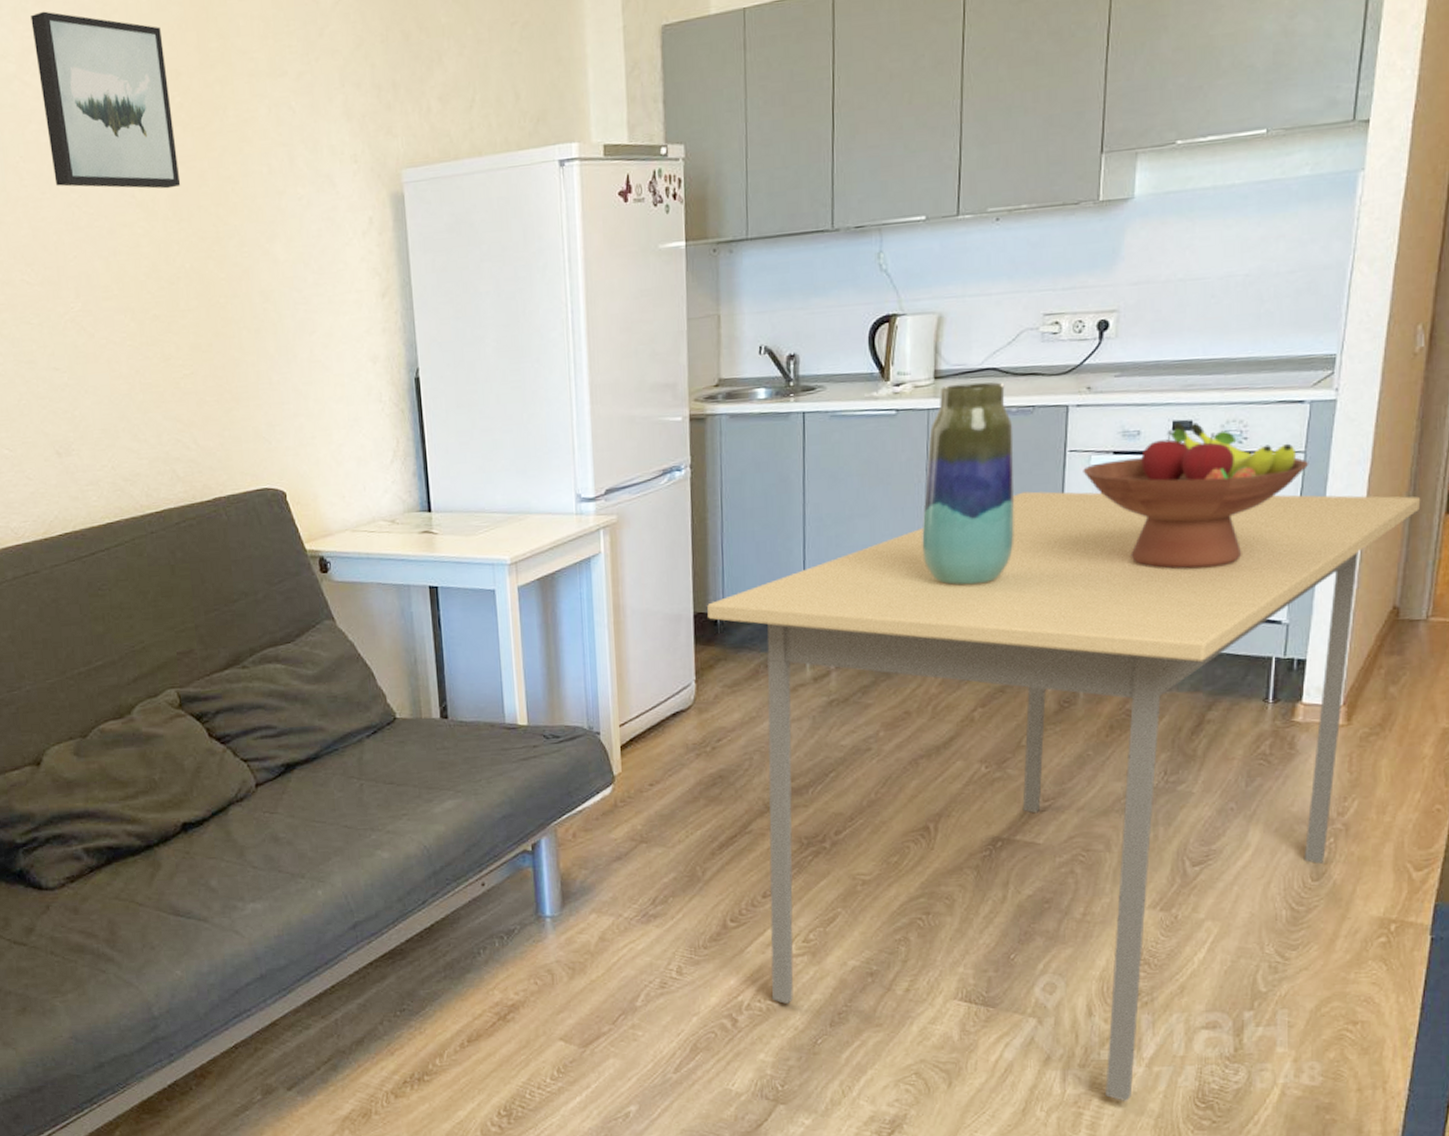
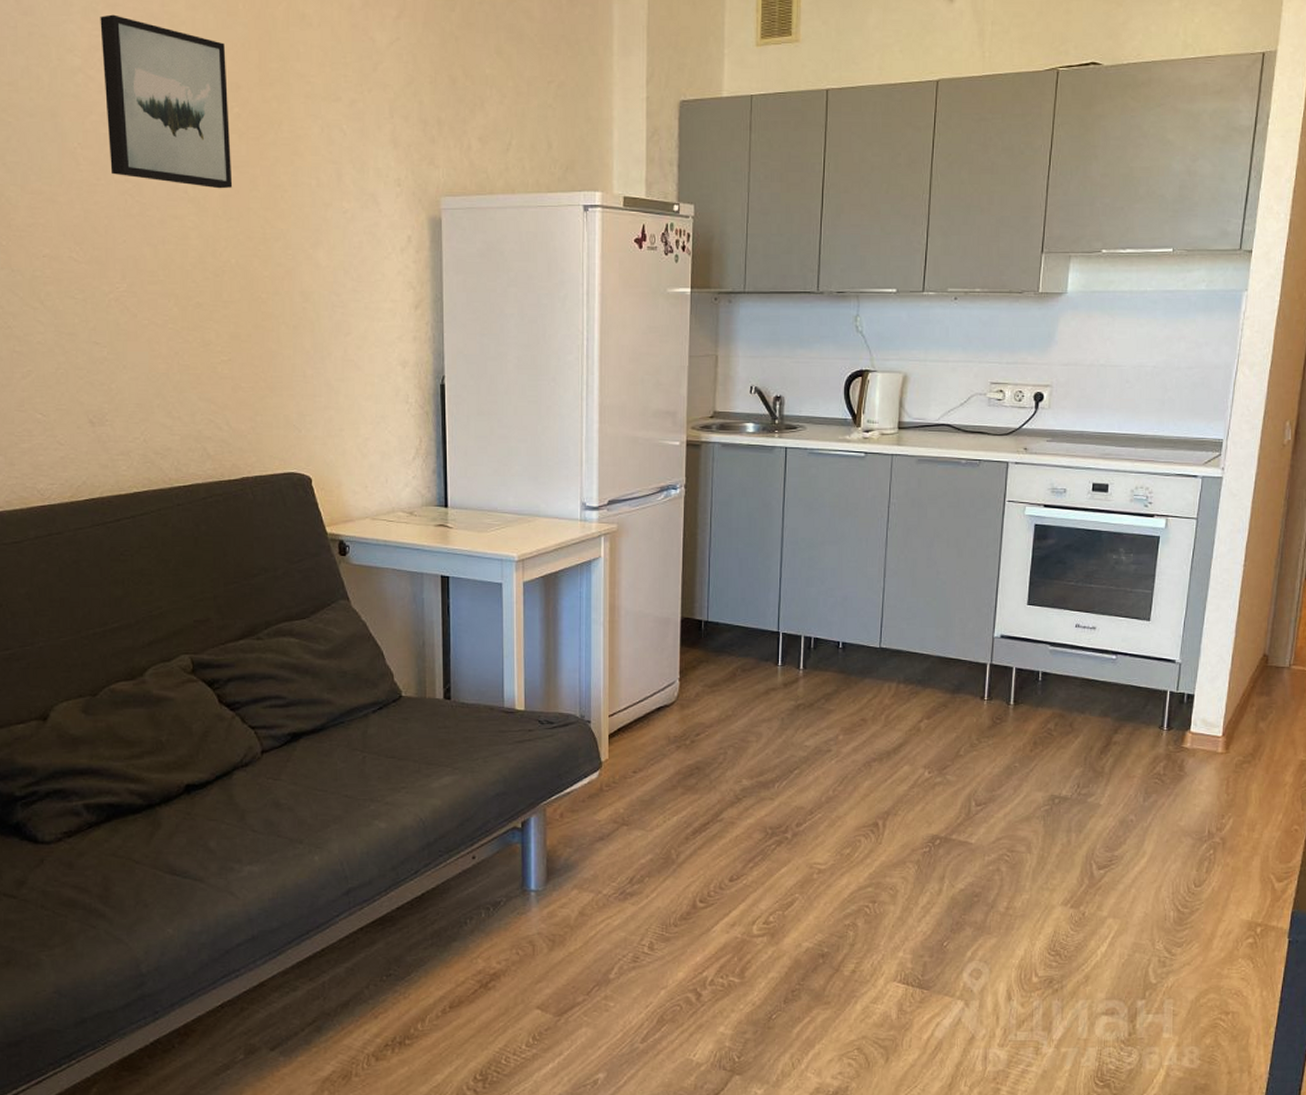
dining table: present [707,491,1421,1102] -> none [693,533,1287,1080]
vase: present [922,382,1015,586] -> none [882,435,962,610]
fruit bowl: present [1083,422,1309,569] -> none [1018,485,1200,610]

